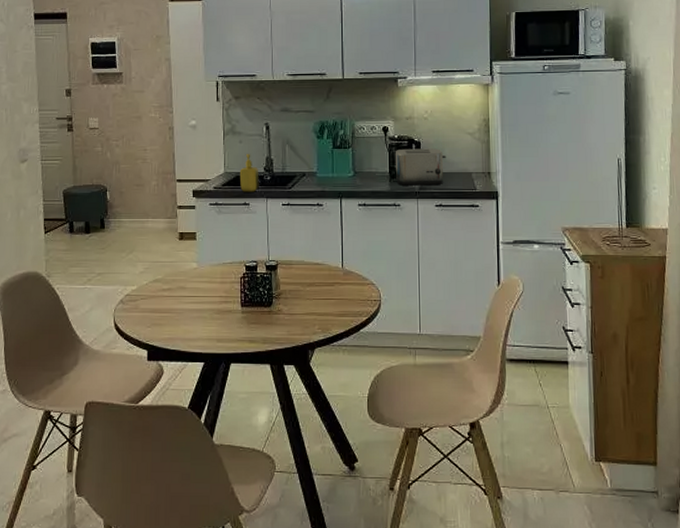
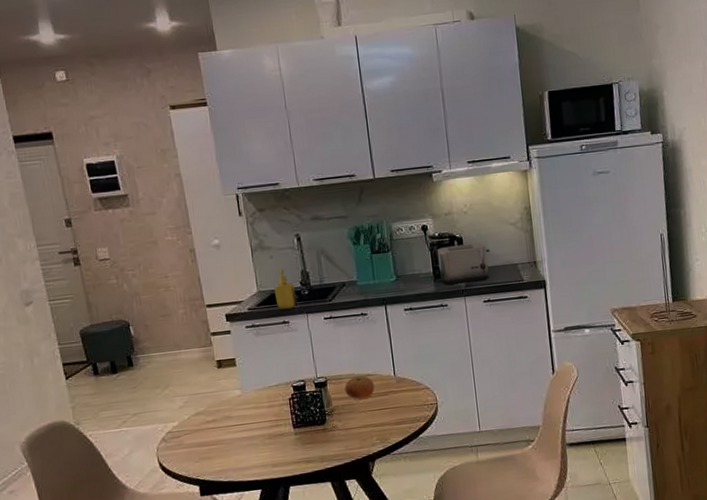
fruit: none [293,264,322,287] -> present [344,375,375,400]

